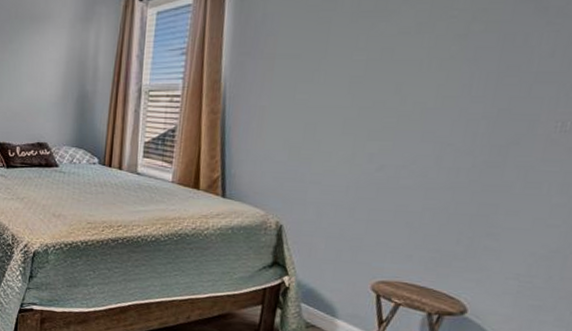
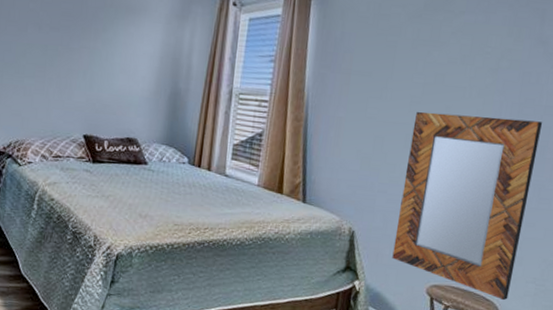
home mirror: none [328,91,531,299] -> present [392,112,542,301]

